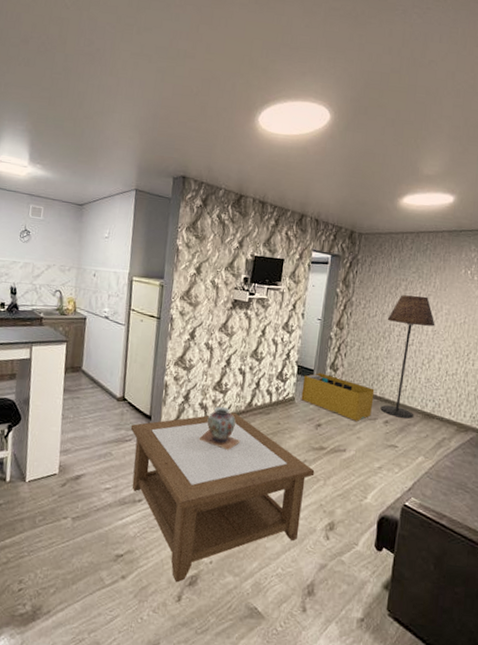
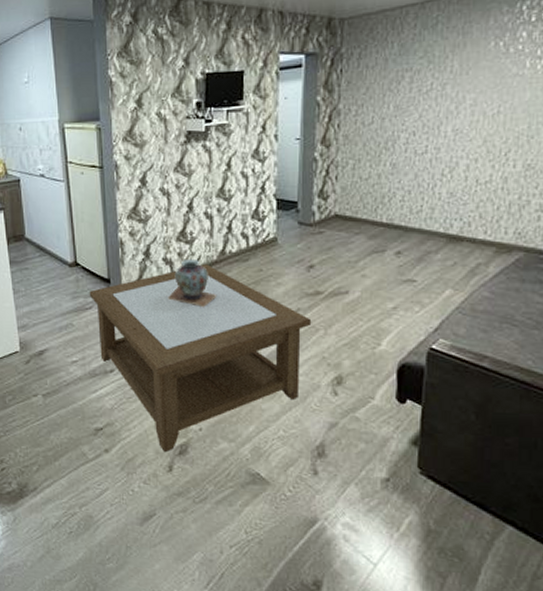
storage bin: present [301,373,375,422] -> none [285,204,379,258]
floor lamp: present [380,295,435,419] -> none [388,87,456,245]

